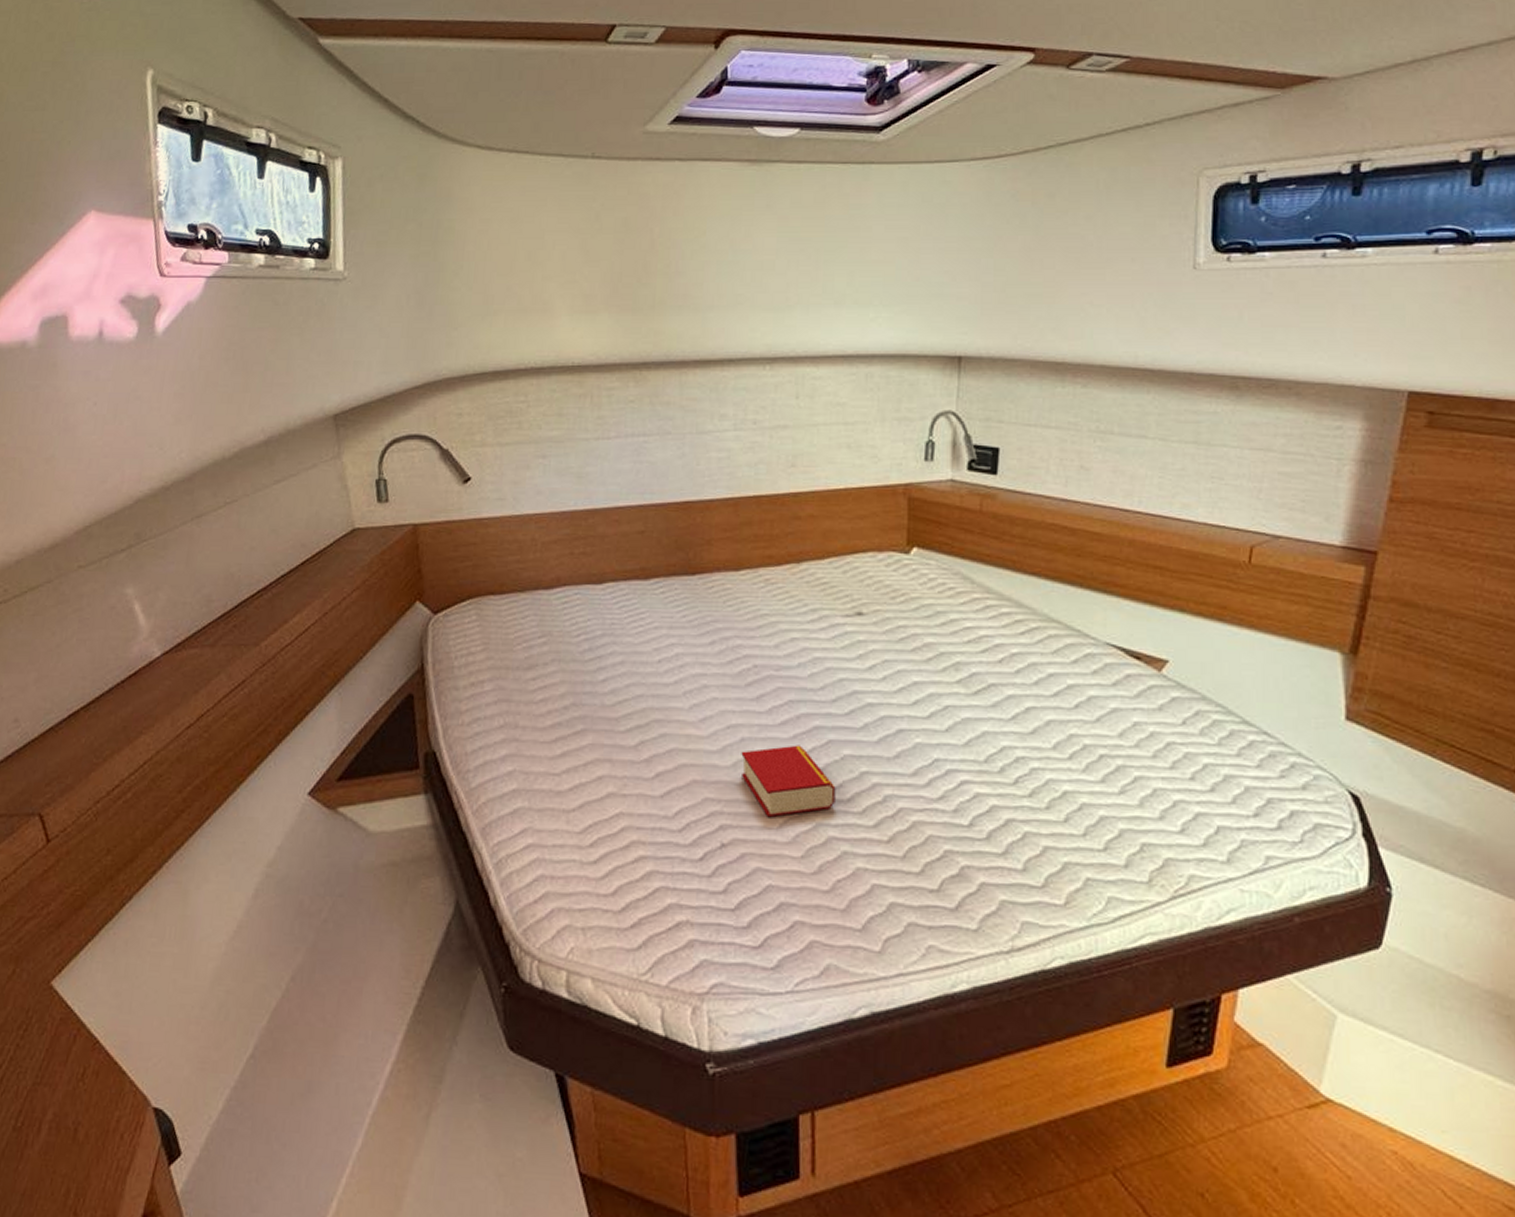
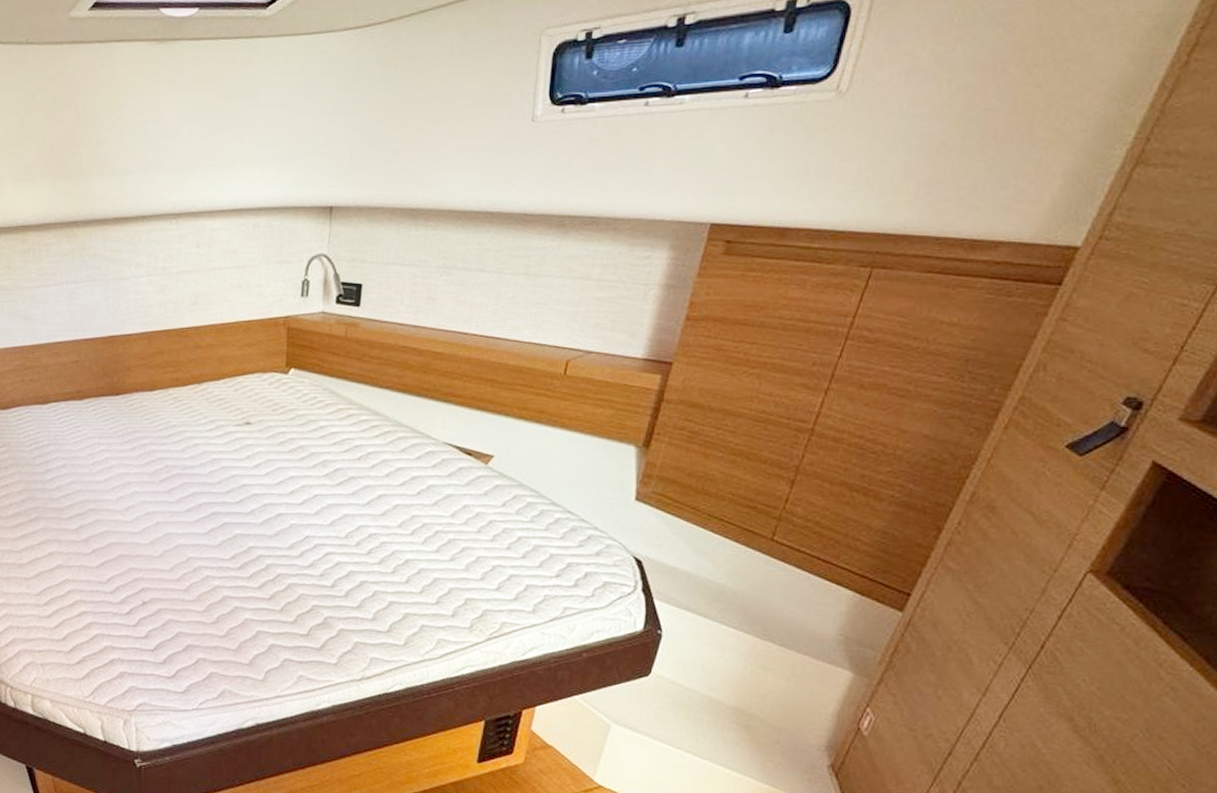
book: present [741,745,836,818] -> none [157,527,229,582]

